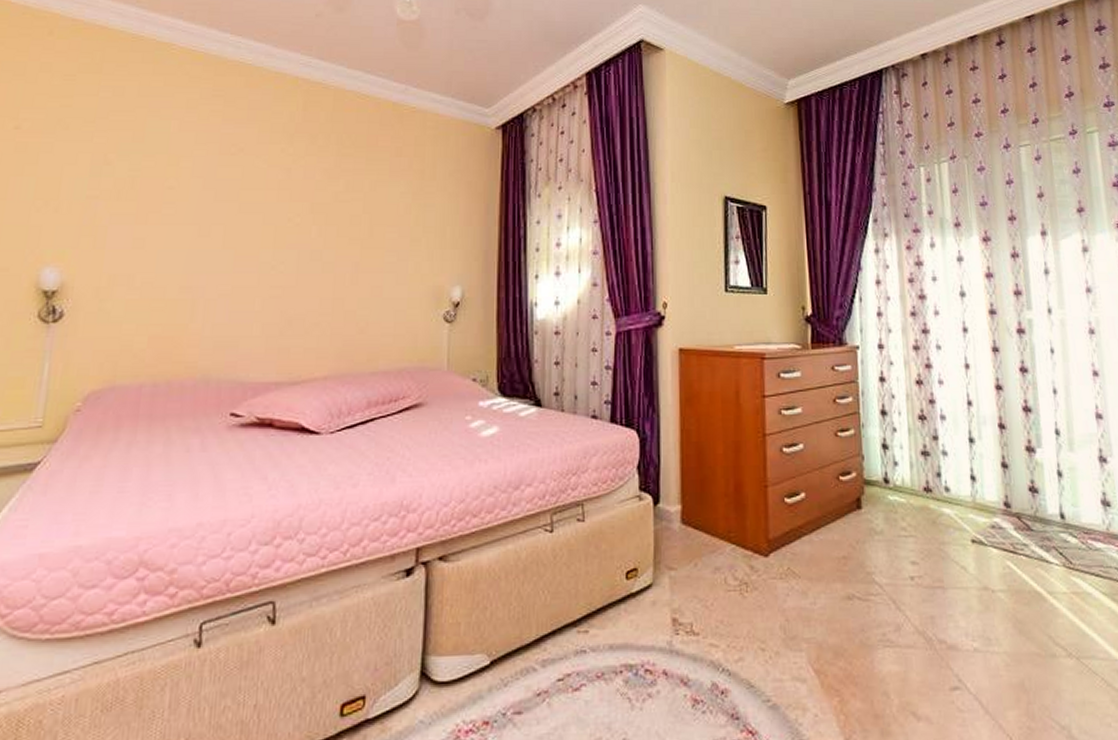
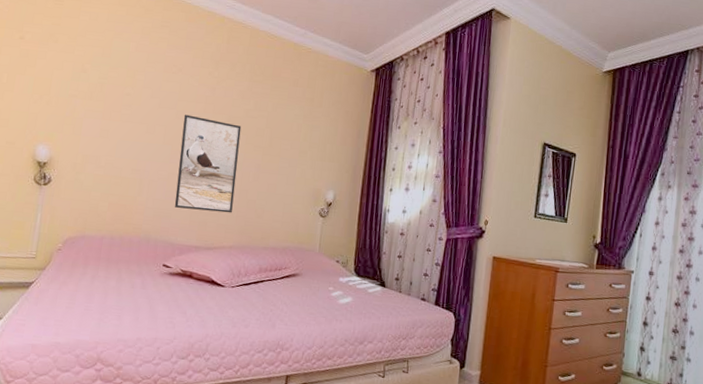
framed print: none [242,206,330,332] -> present [174,114,242,213]

